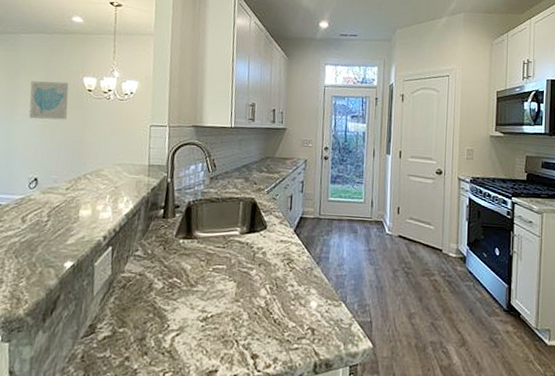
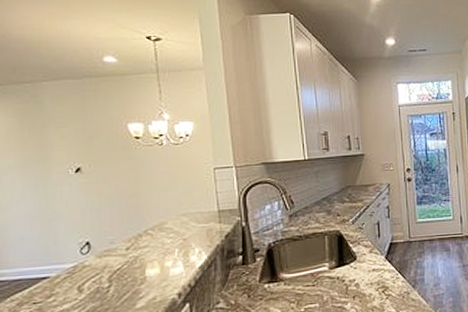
wall art: present [29,81,69,120] -> none [64,132,115,177]

